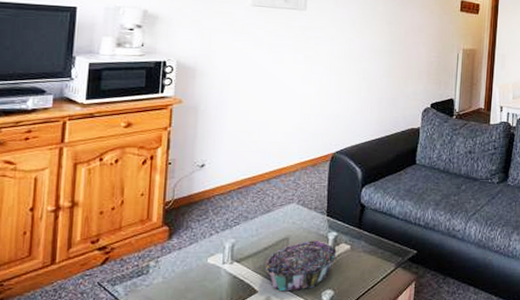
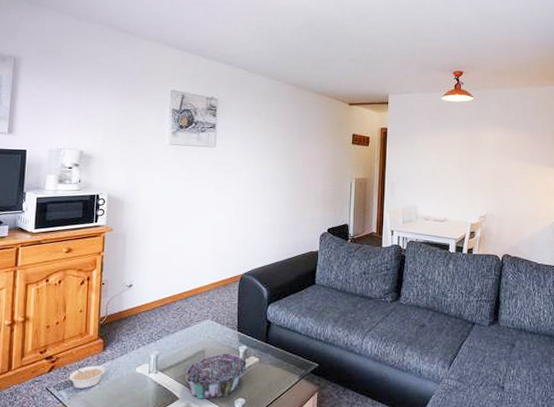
legume: none [126,256,172,284] -> present [68,365,106,390]

